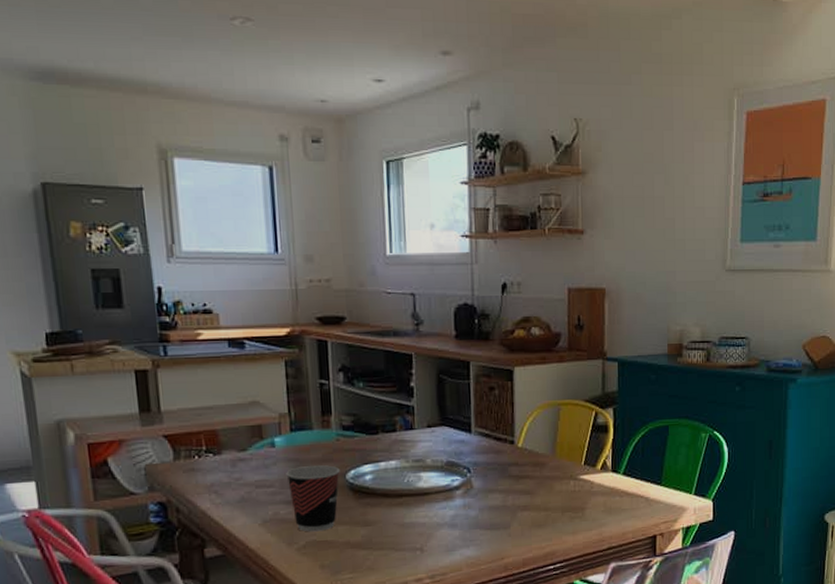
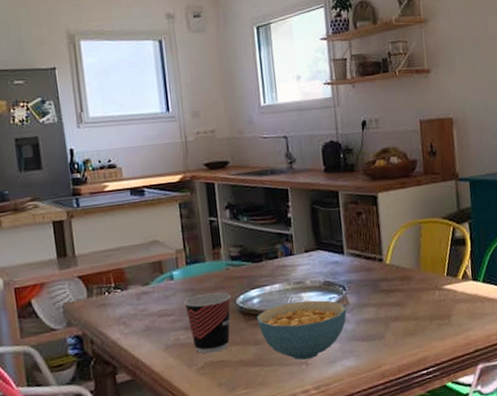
cereal bowl: none [368,481,470,546] -> present [256,300,347,360]

